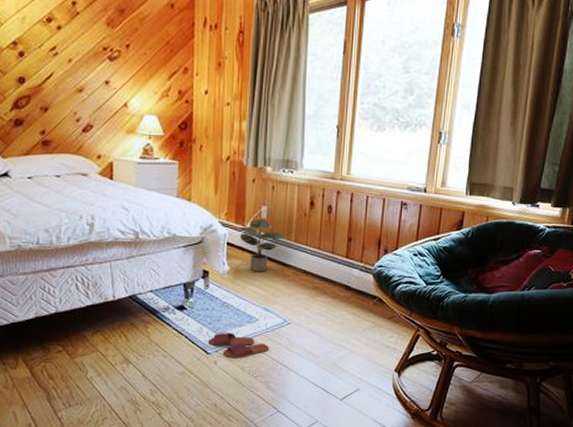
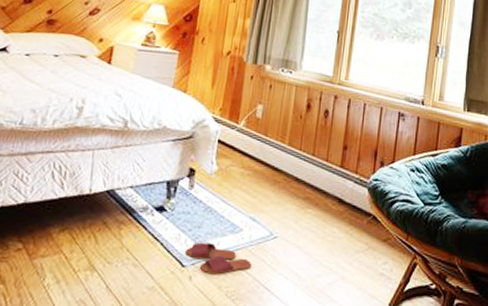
potted plant: present [239,218,287,272] -> none [232,117,280,176]

